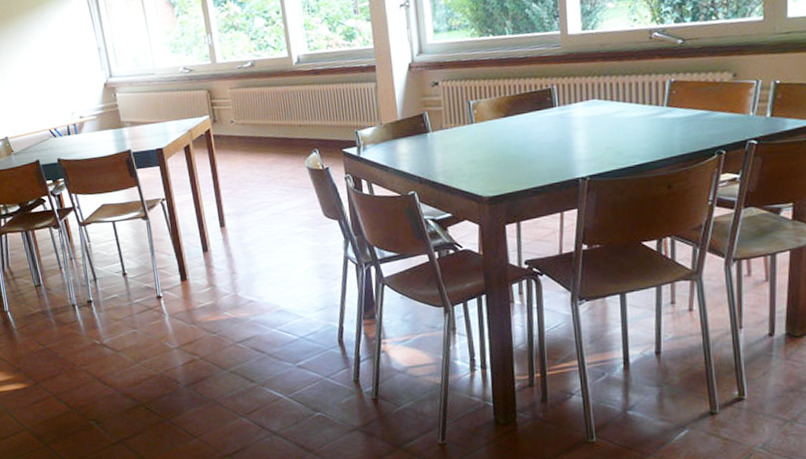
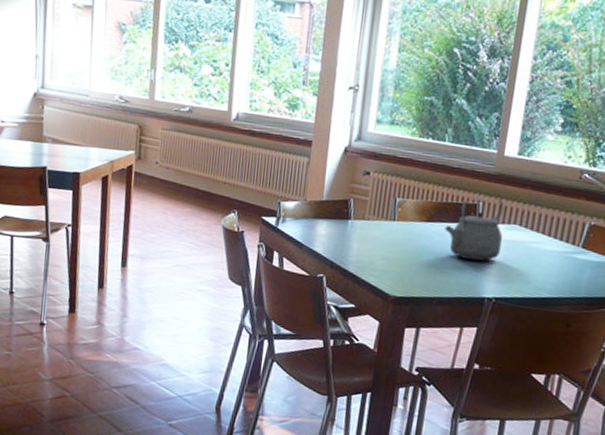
tea kettle: none [524,78,584,146] -> present [444,197,504,262]

